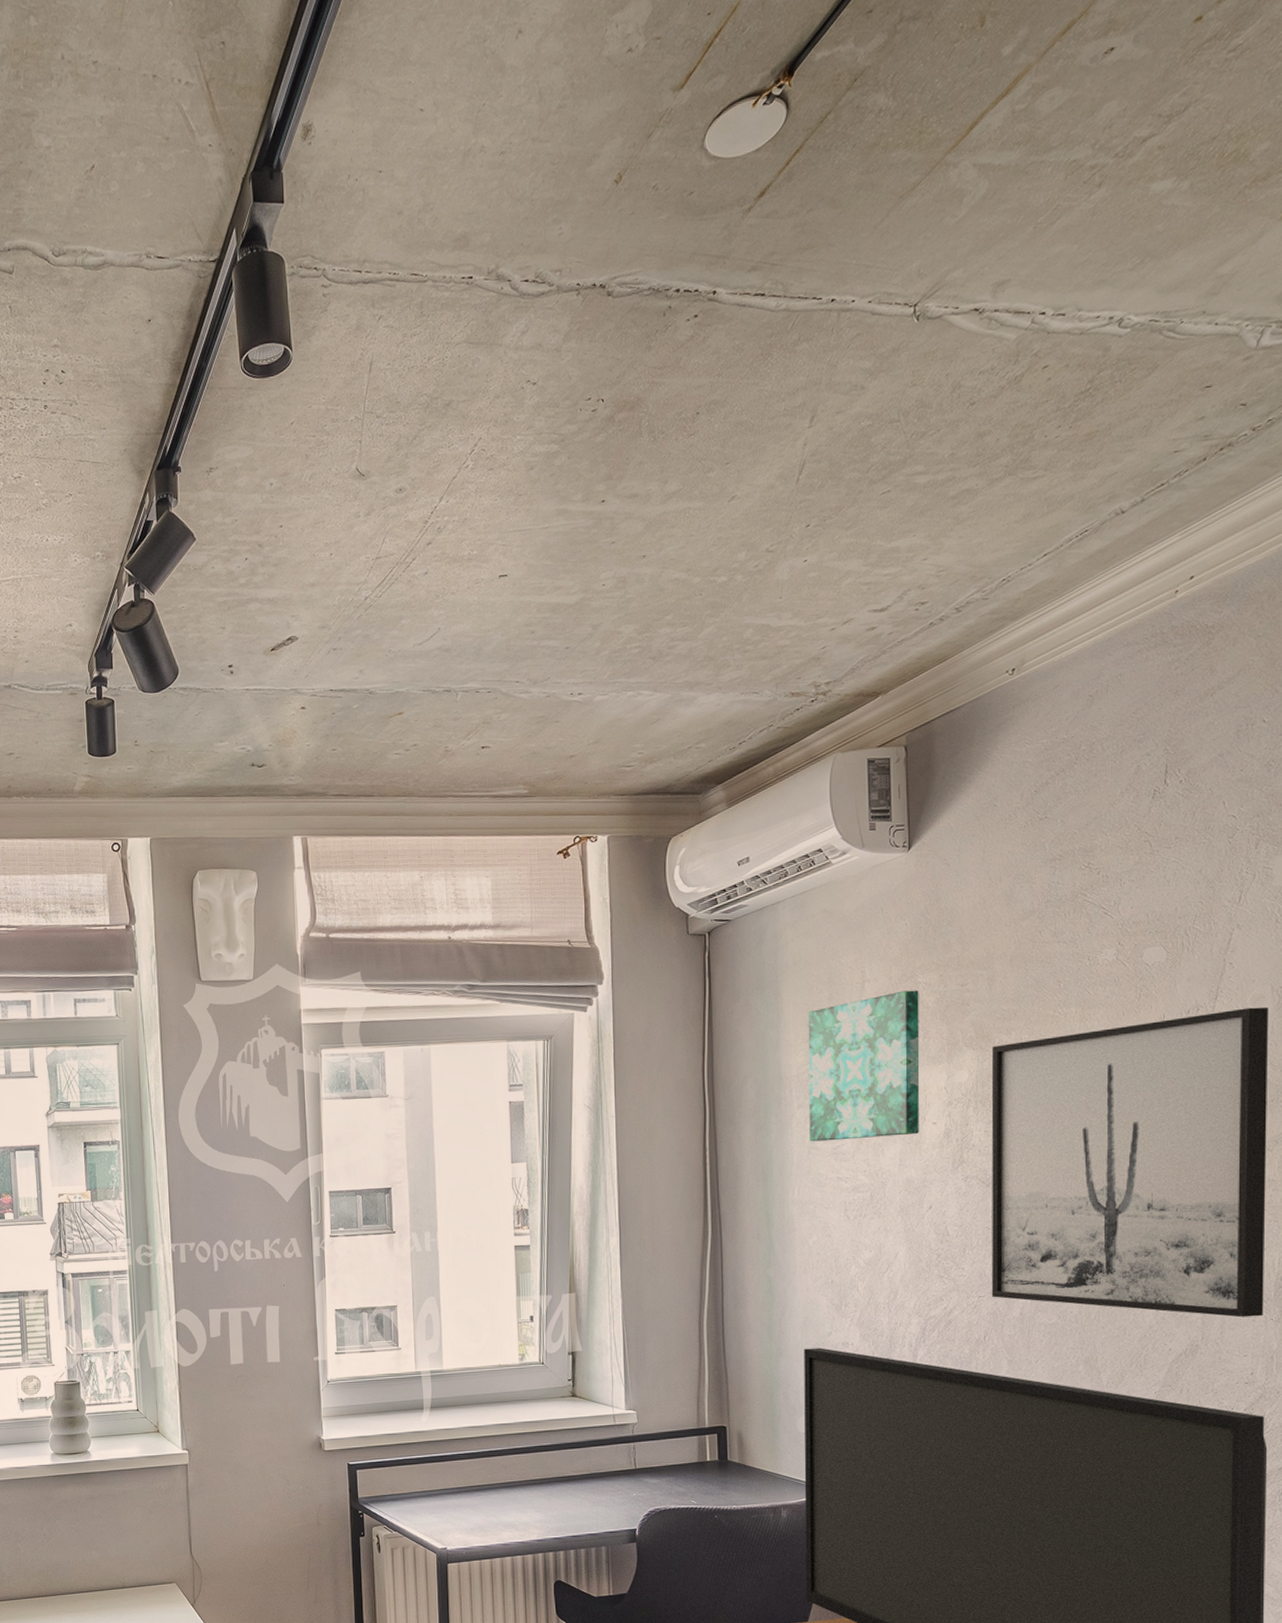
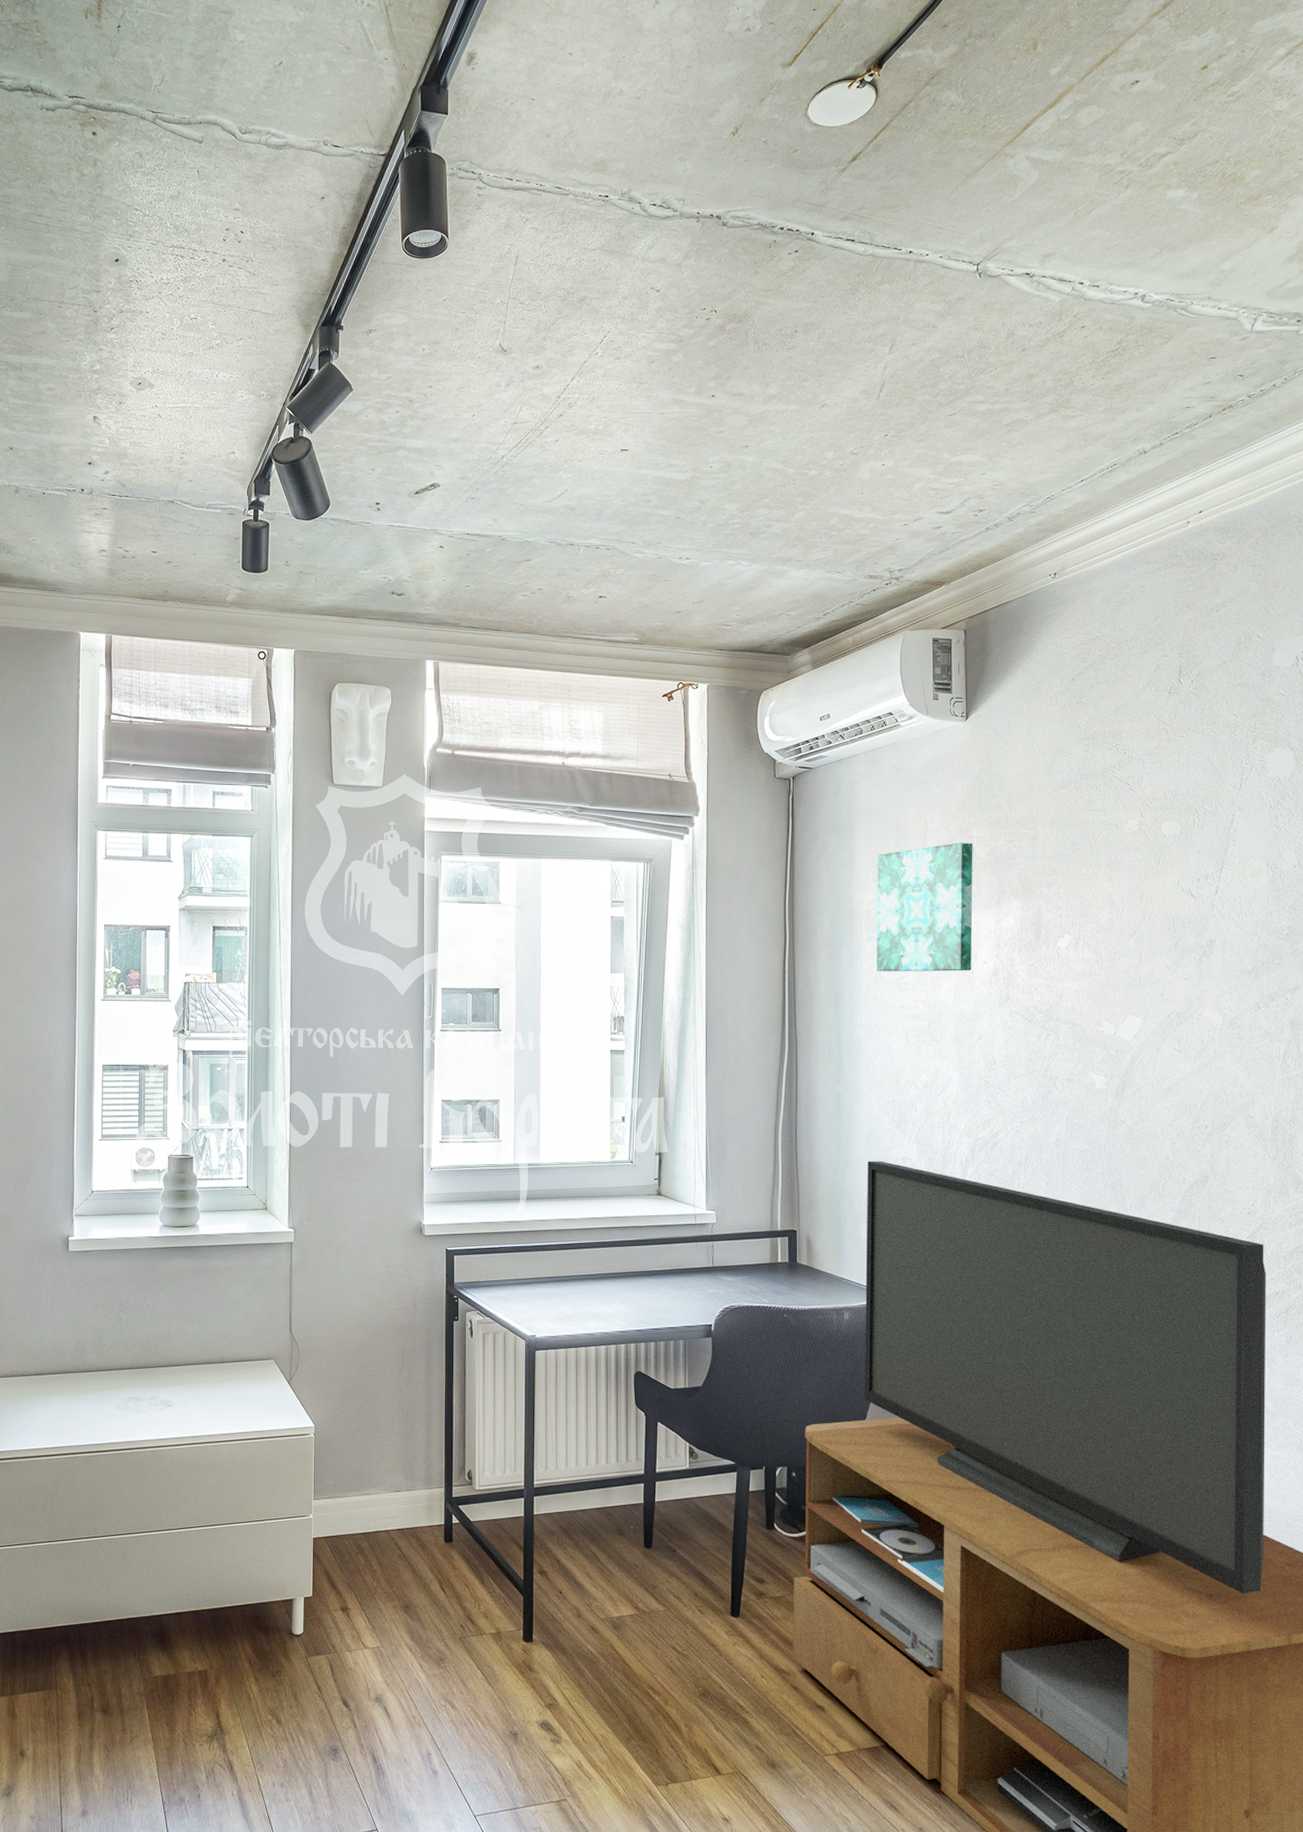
wall art: present [991,1006,1269,1318] -> none [1032,880,1265,1154]

